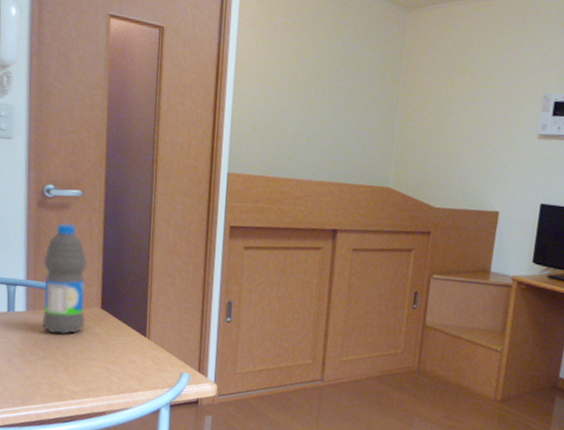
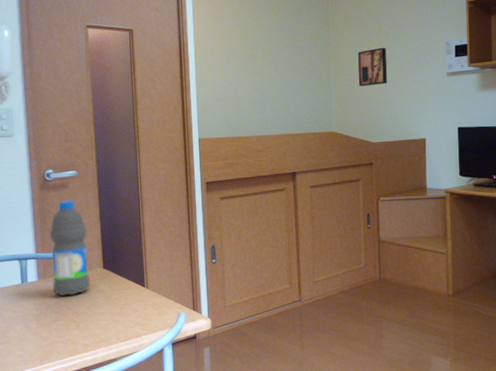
wall art: none [428,91,469,138] -> present [357,47,388,87]

